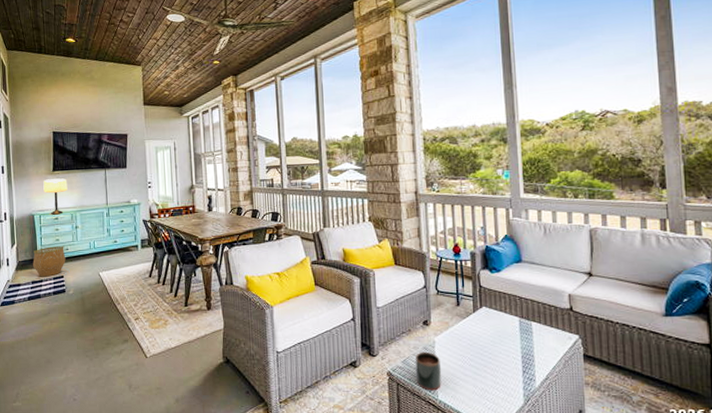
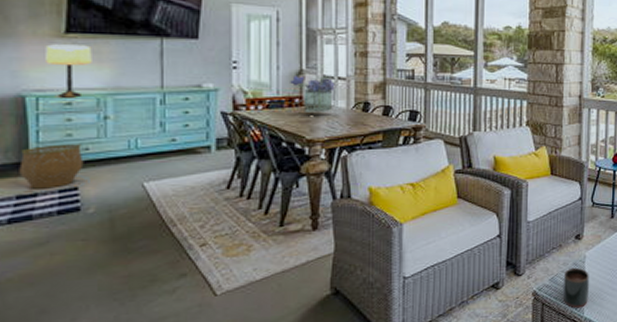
flower bouquet: none [186,189,216,220] -> present [290,76,335,115]

